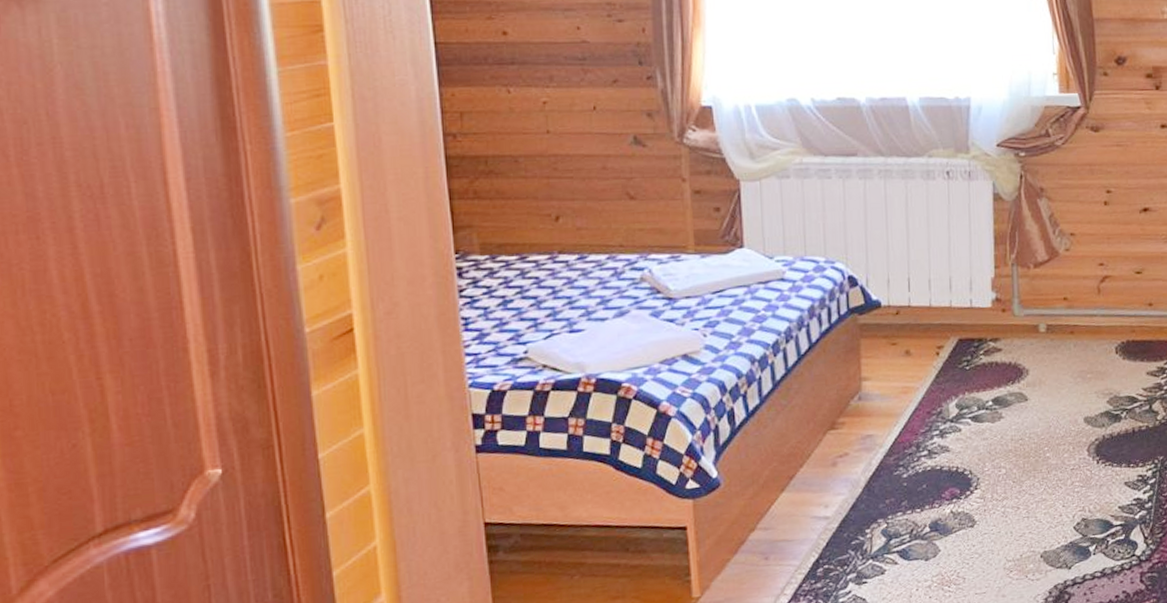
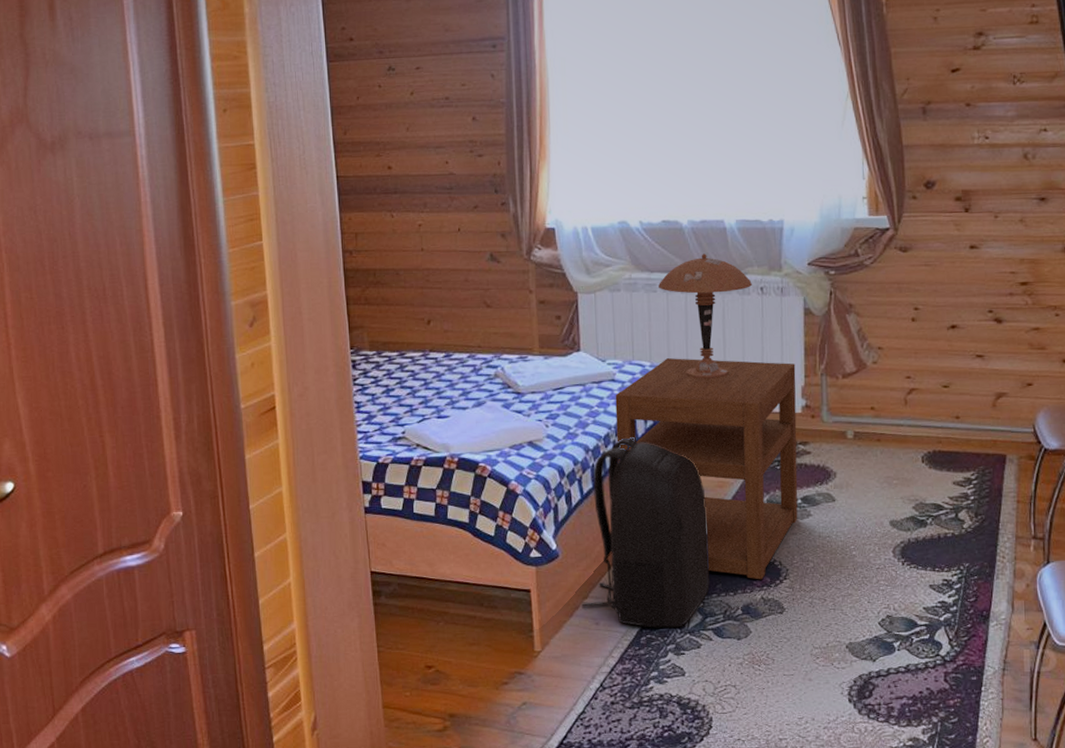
backpack: none [748,342,894,557] -> present [582,436,710,628]
nightstand: none [785,252,989,493] -> present [615,358,798,580]
table lamp: none [834,135,937,274] -> present [658,254,752,379]

